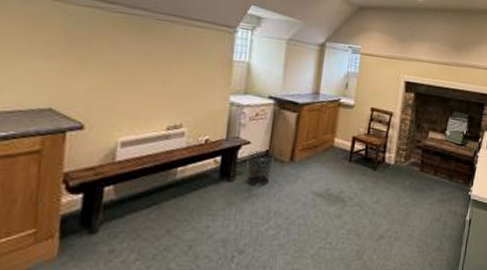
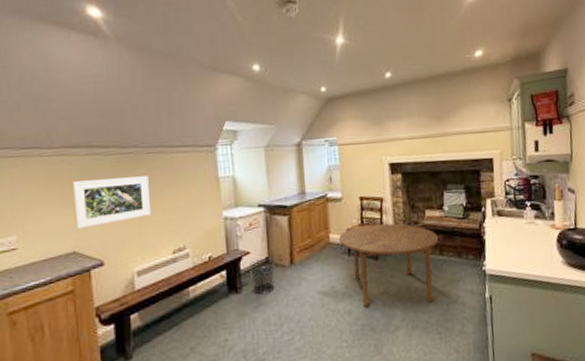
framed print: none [57,32,155,86] -> present [71,176,152,229]
dining table: none [343,135,436,217] -> present [339,223,439,308]

